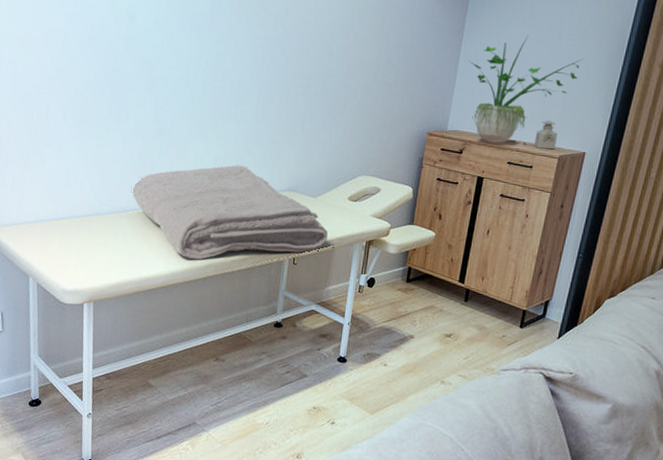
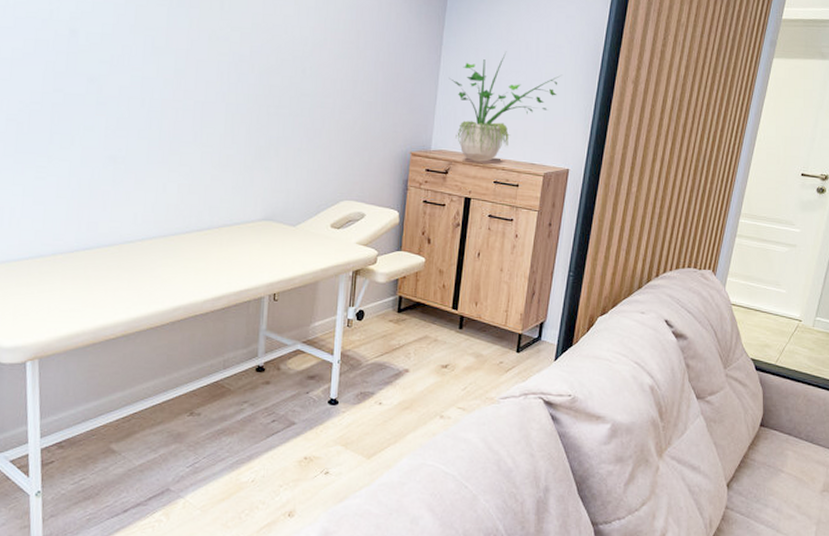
towel: present [131,165,328,260] -> none [80,193,310,303]
decorative bottle: present [534,120,558,150] -> none [519,137,542,167]

